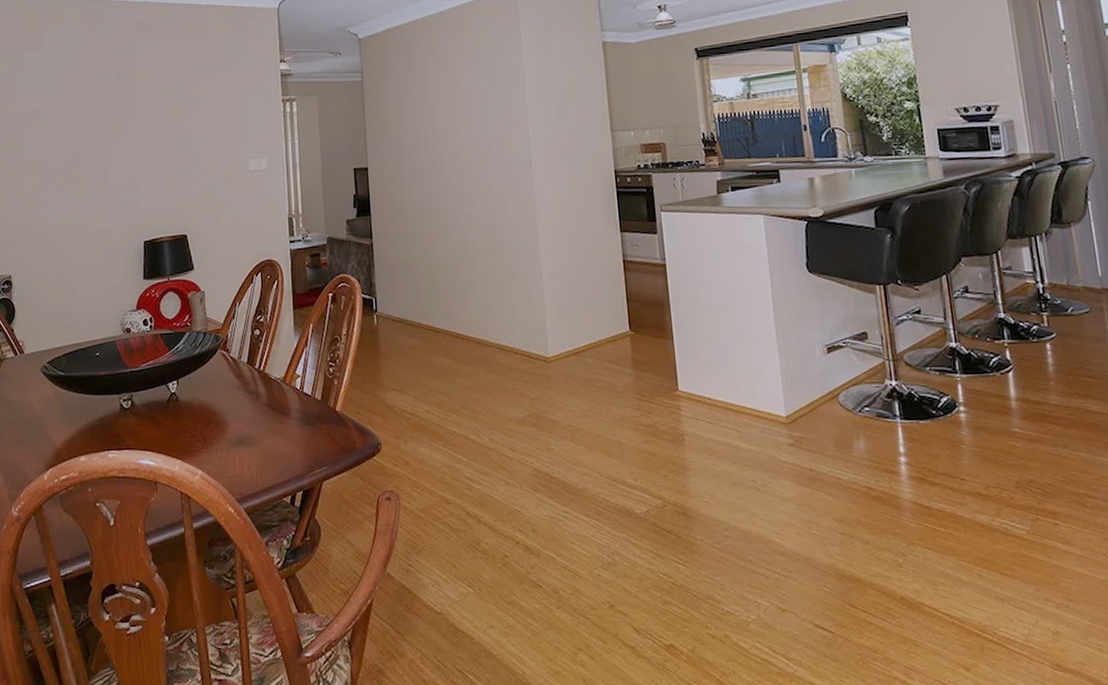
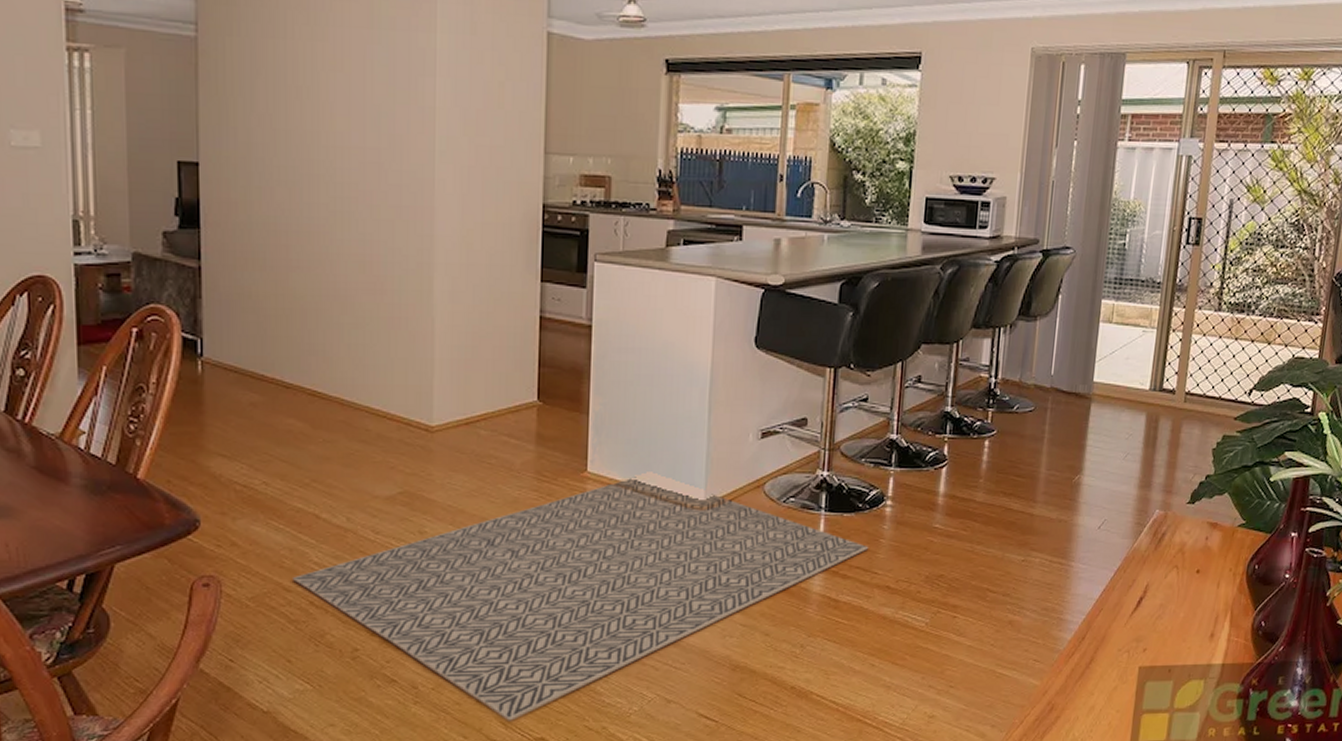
rug: none [452,393,952,627] -> present [293,477,869,721]

